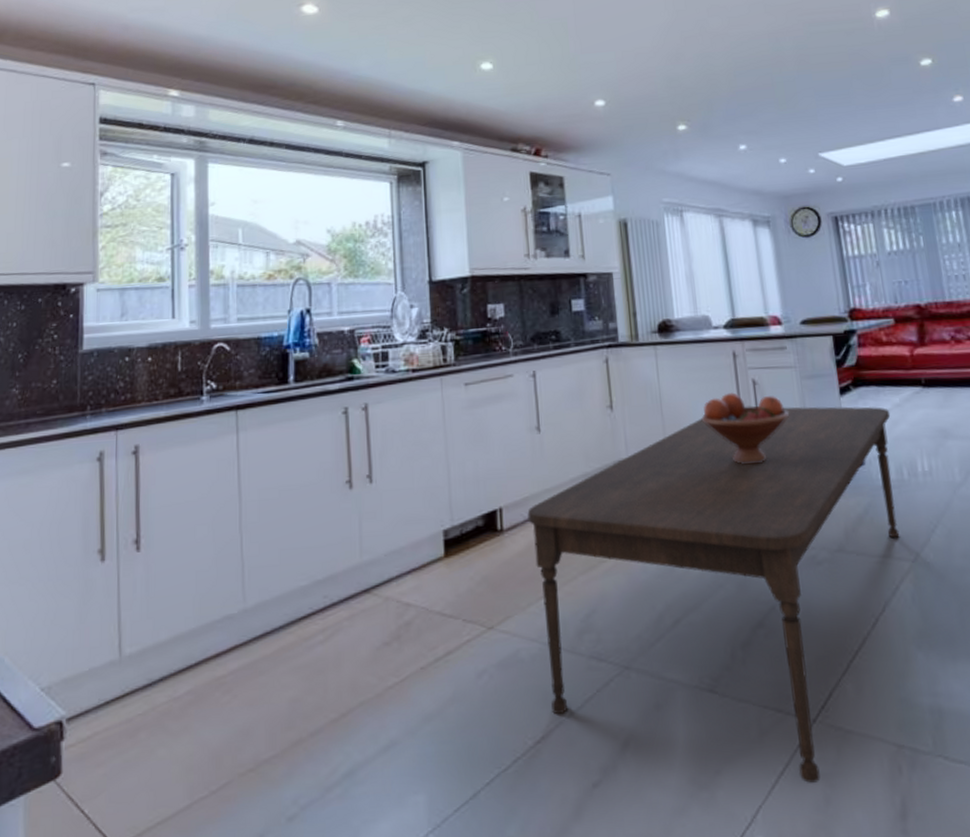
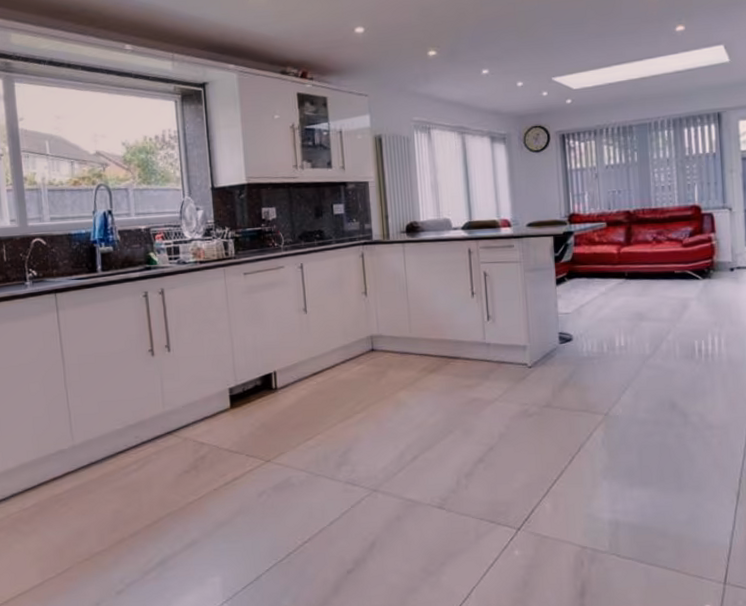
dining table: present [527,406,900,783] -> none [296,294,597,572]
fruit bowl: present [701,392,789,465] -> none [440,282,513,340]

